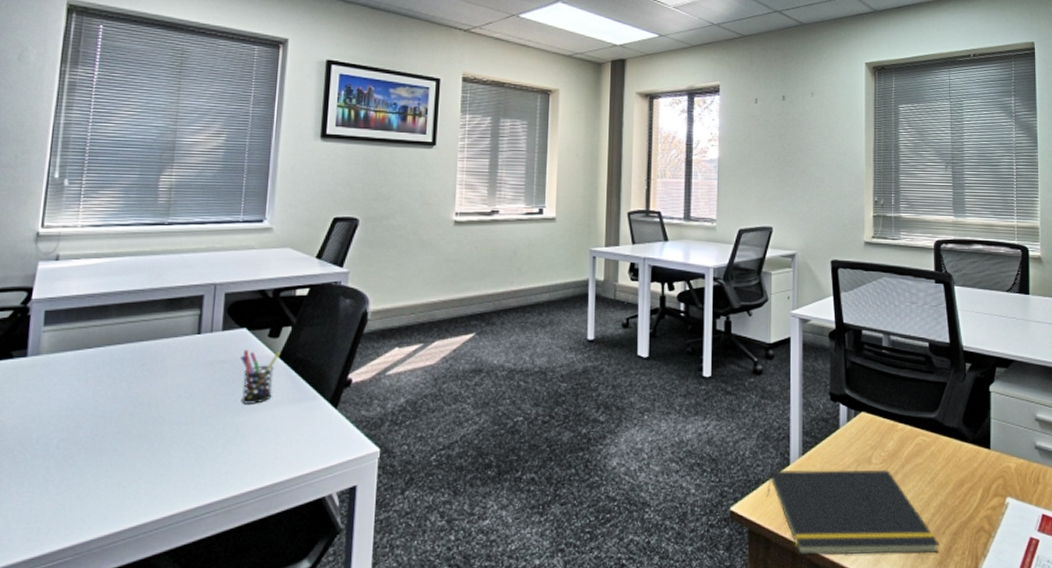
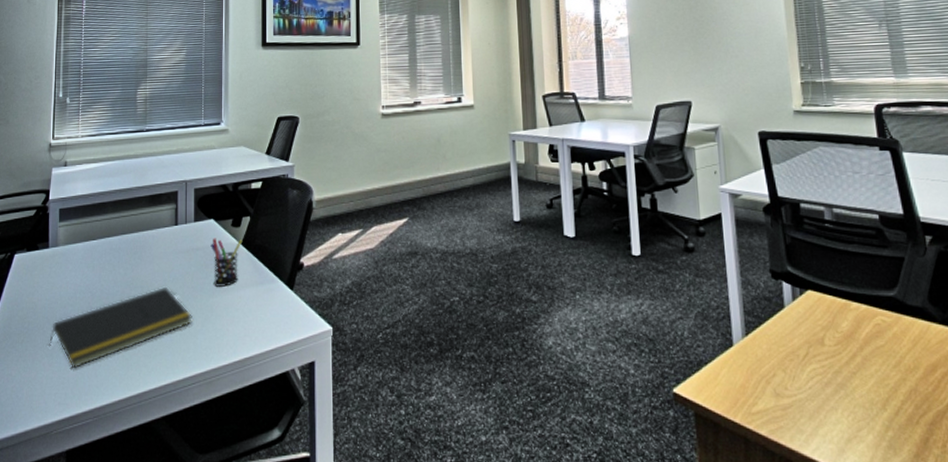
notepad: none [19,405,212,499] -> present [49,287,192,369]
notepad: present [766,469,940,555] -> none [710,350,914,445]

